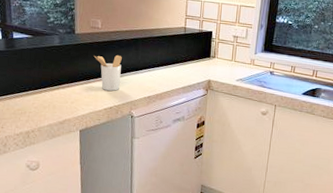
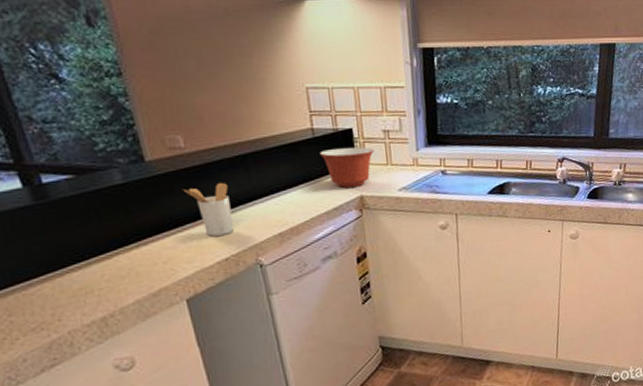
mixing bowl: none [187,43,225,73] -> present [320,147,375,188]

